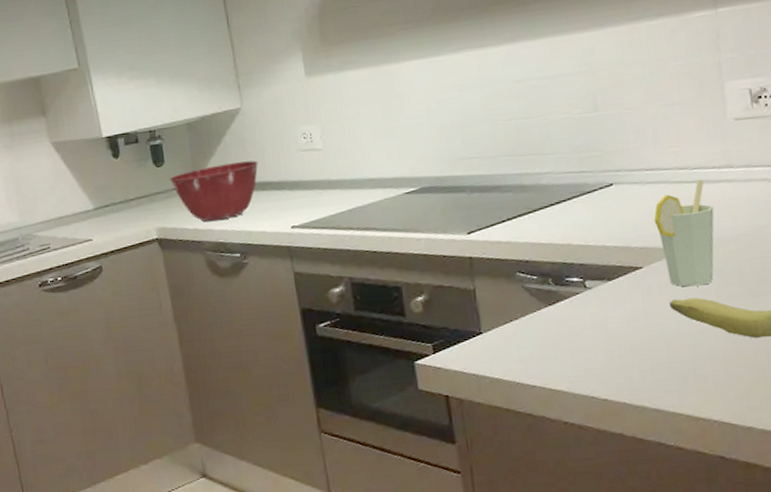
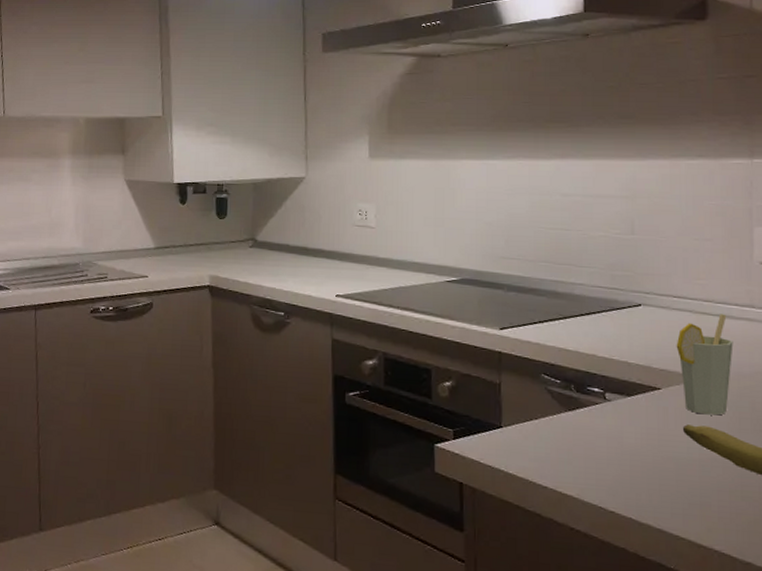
mixing bowl: present [170,160,258,222] -> none [229,226,314,278]

